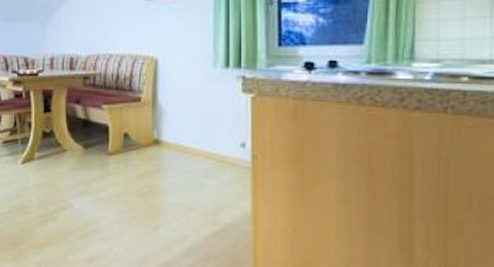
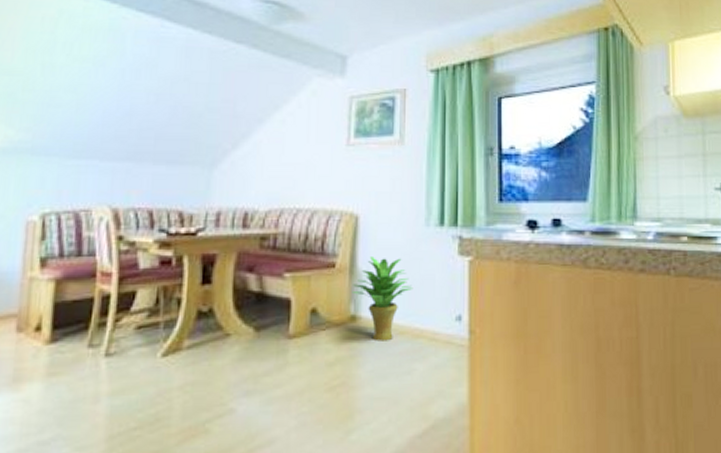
potted plant: none [154,93,204,161] -> present [351,257,413,342]

